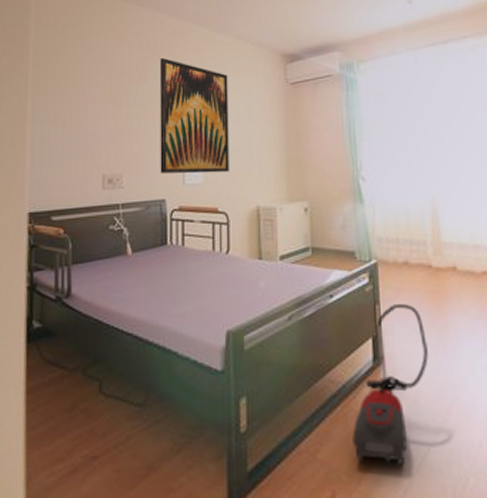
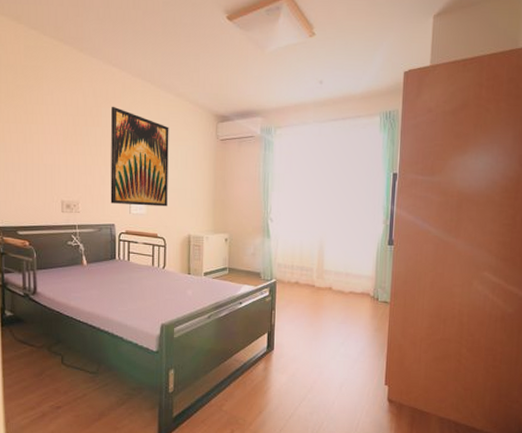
vacuum cleaner: present [352,304,428,467] -> none [248,311,306,415]

